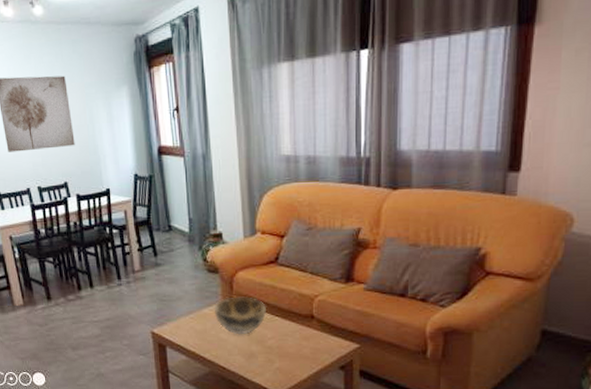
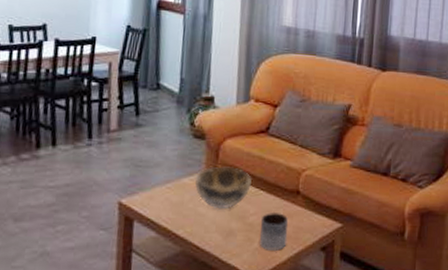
mug: none [278,335,306,370] -> present [260,211,288,251]

